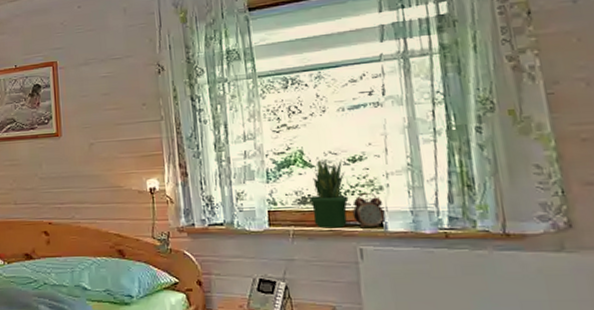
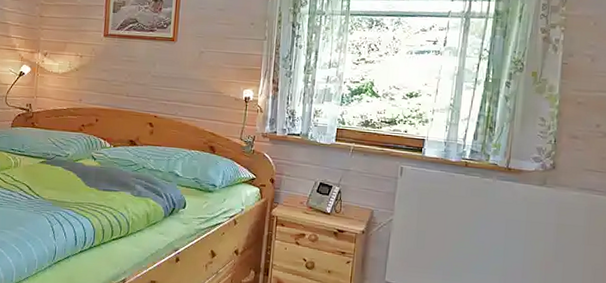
planter: present [309,158,349,229] -> none [370,92,403,149]
alarm clock: present [352,193,385,229] -> none [401,123,425,153]

